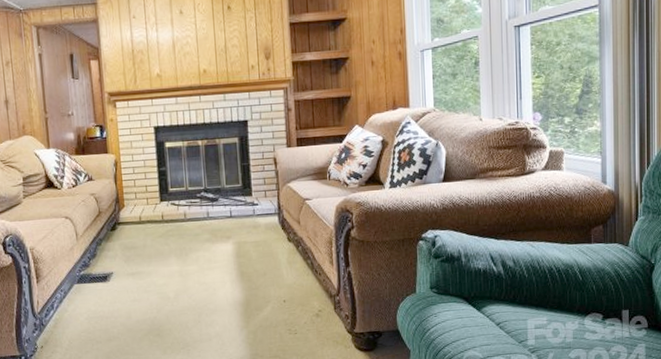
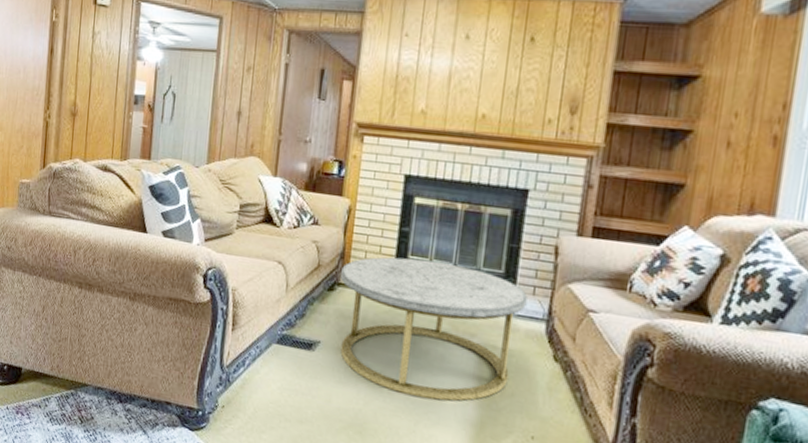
coffee table: none [119,187,262,296] -> present [340,257,528,402]

